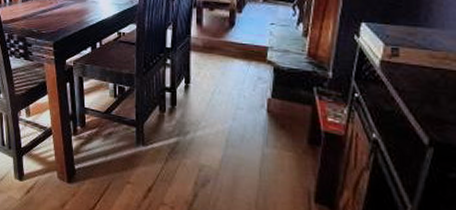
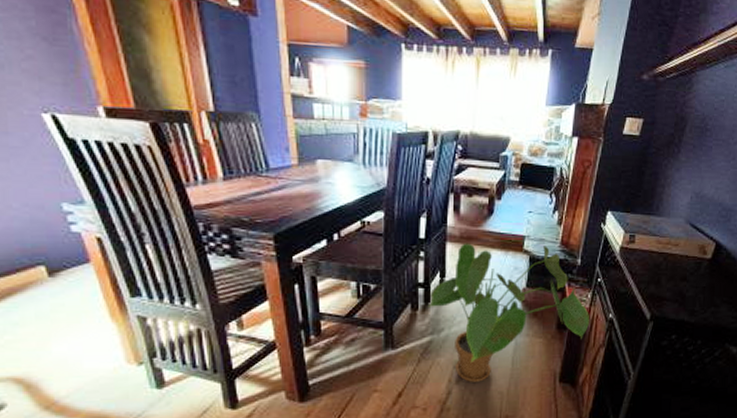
house plant: none [175,52,347,189] -> present [429,243,589,382]

